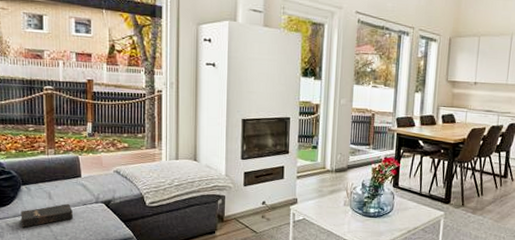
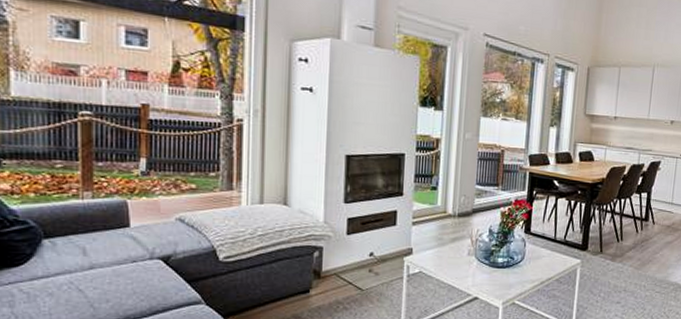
hardback book: present [20,203,73,228] -> none [40,260,117,294]

